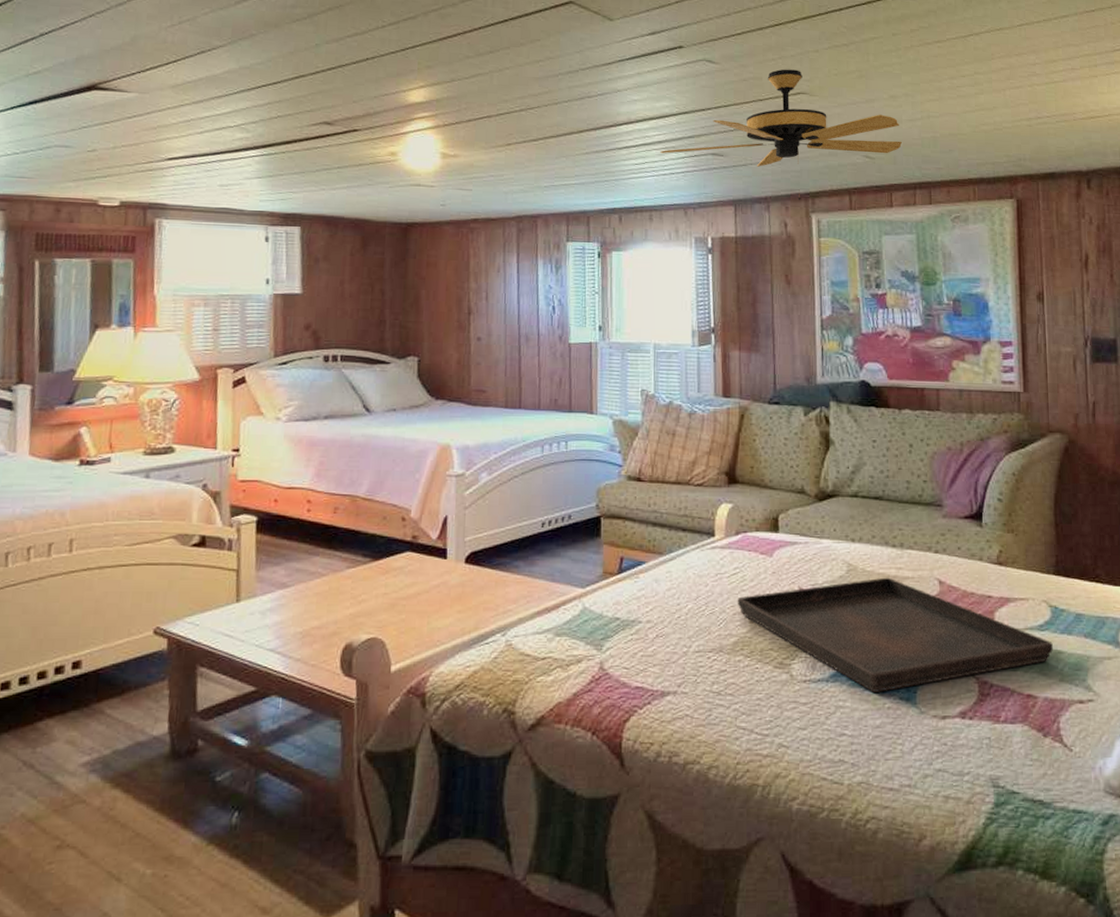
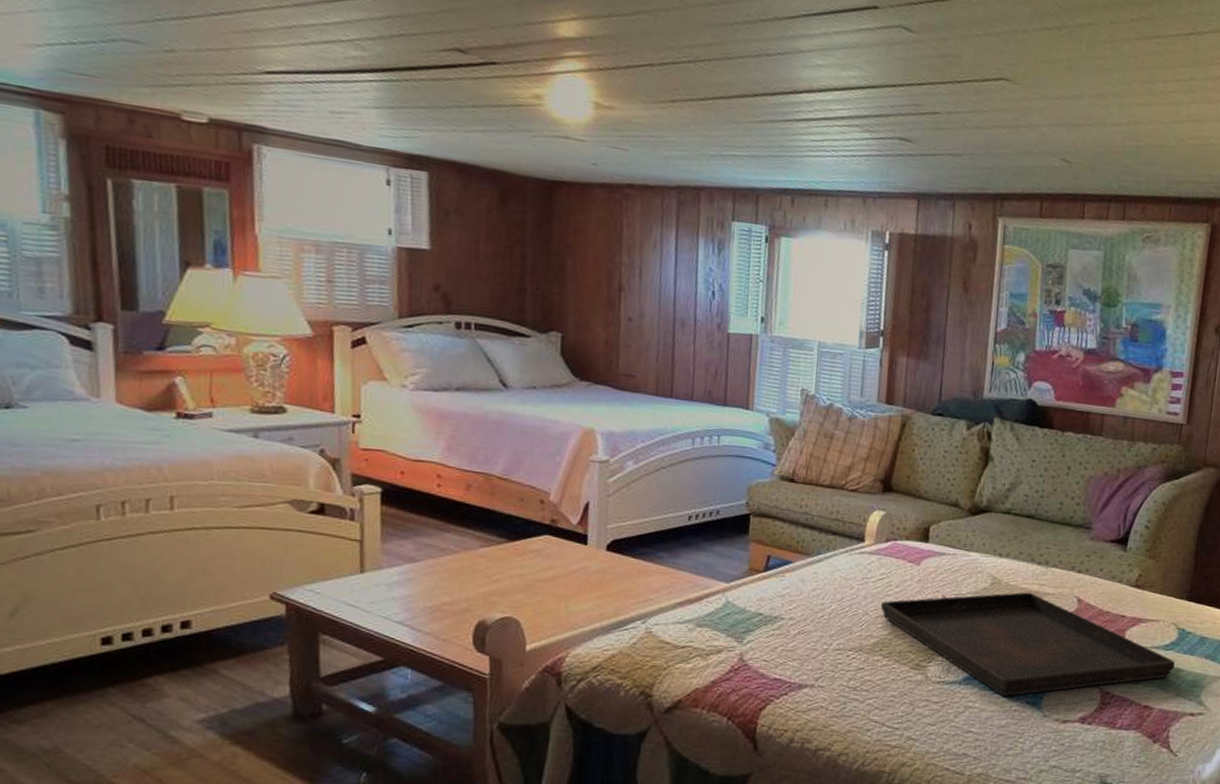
ceiling fan: present [660,69,902,200] -> none [842,48,1103,201]

